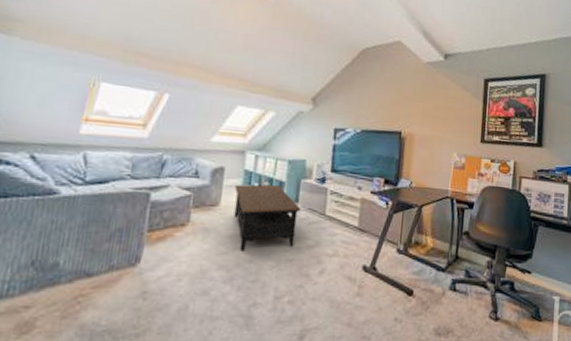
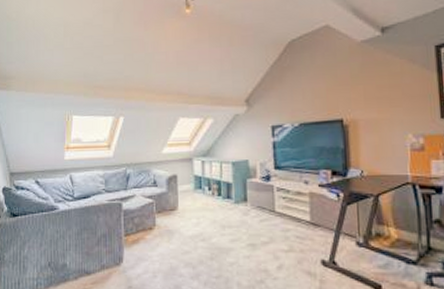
coffee table: present [234,184,301,252] -> none [188,186,251,250]

